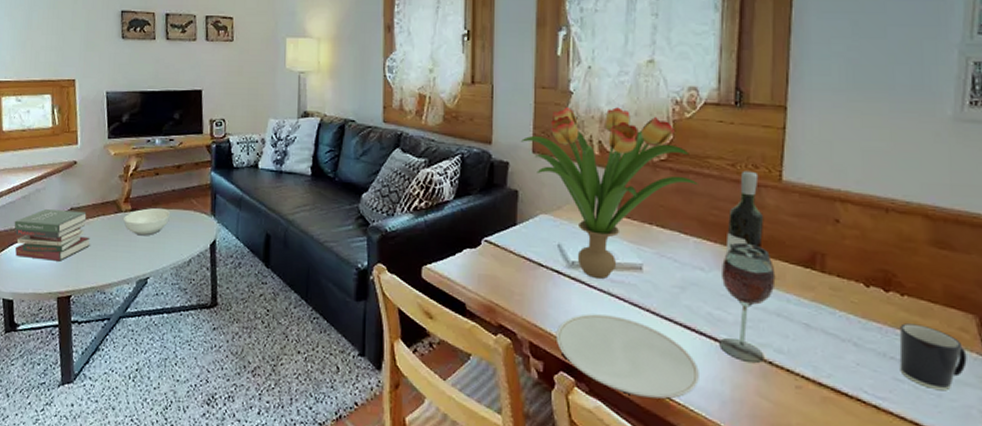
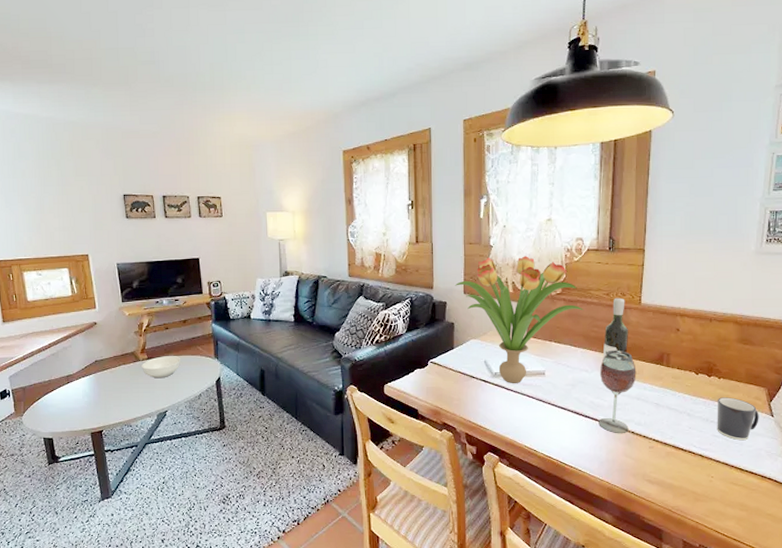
books: present [14,209,90,261] -> none [46,363,115,404]
plate: present [555,314,699,399] -> none [484,409,585,466]

